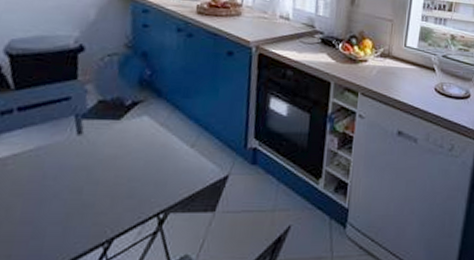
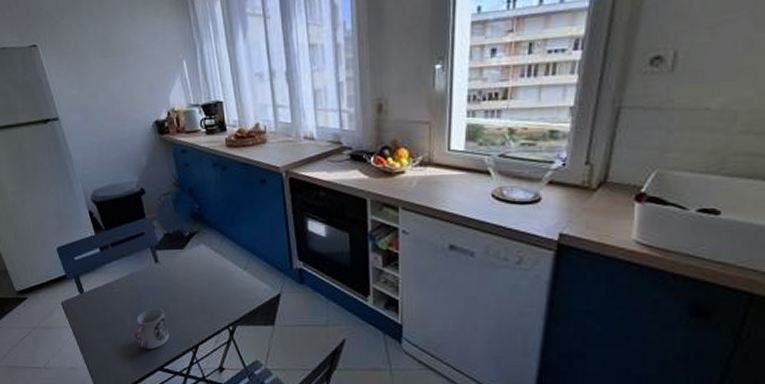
cup: none [21,191,76,247] -> present [135,308,169,349]

